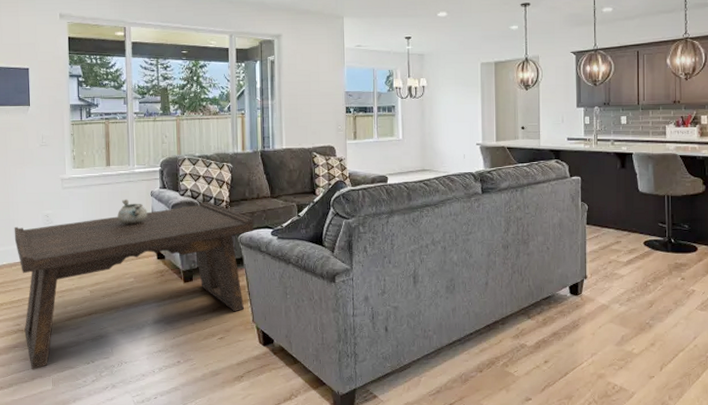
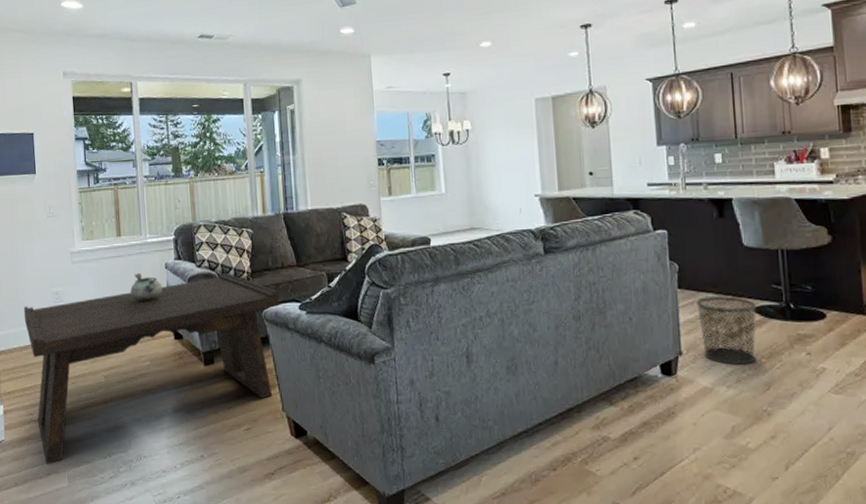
waste bin: none [601,232,647,287] -> present [697,296,758,365]

